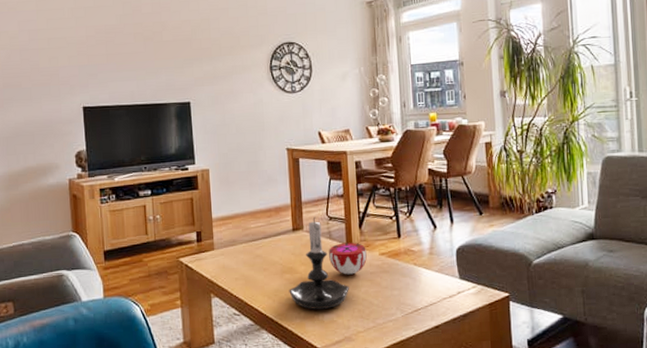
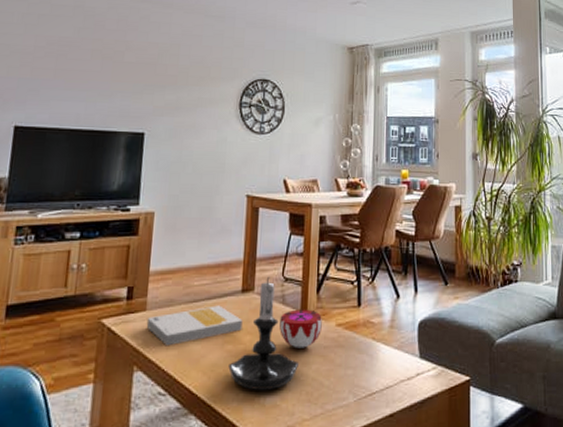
book: none [216,243,297,277] -> present [146,305,243,346]

